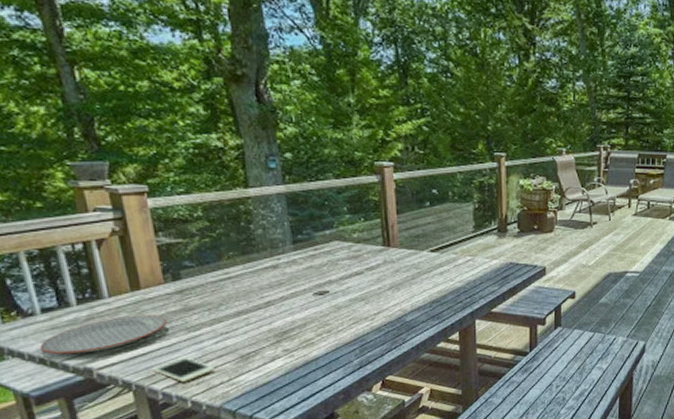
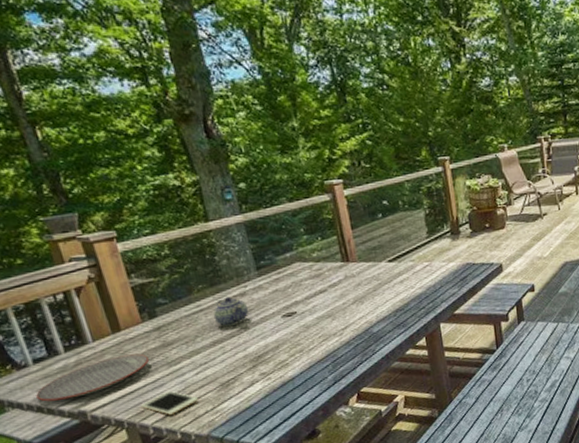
teapot: none [241,267,280,298] -> present [213,296,249,327]

